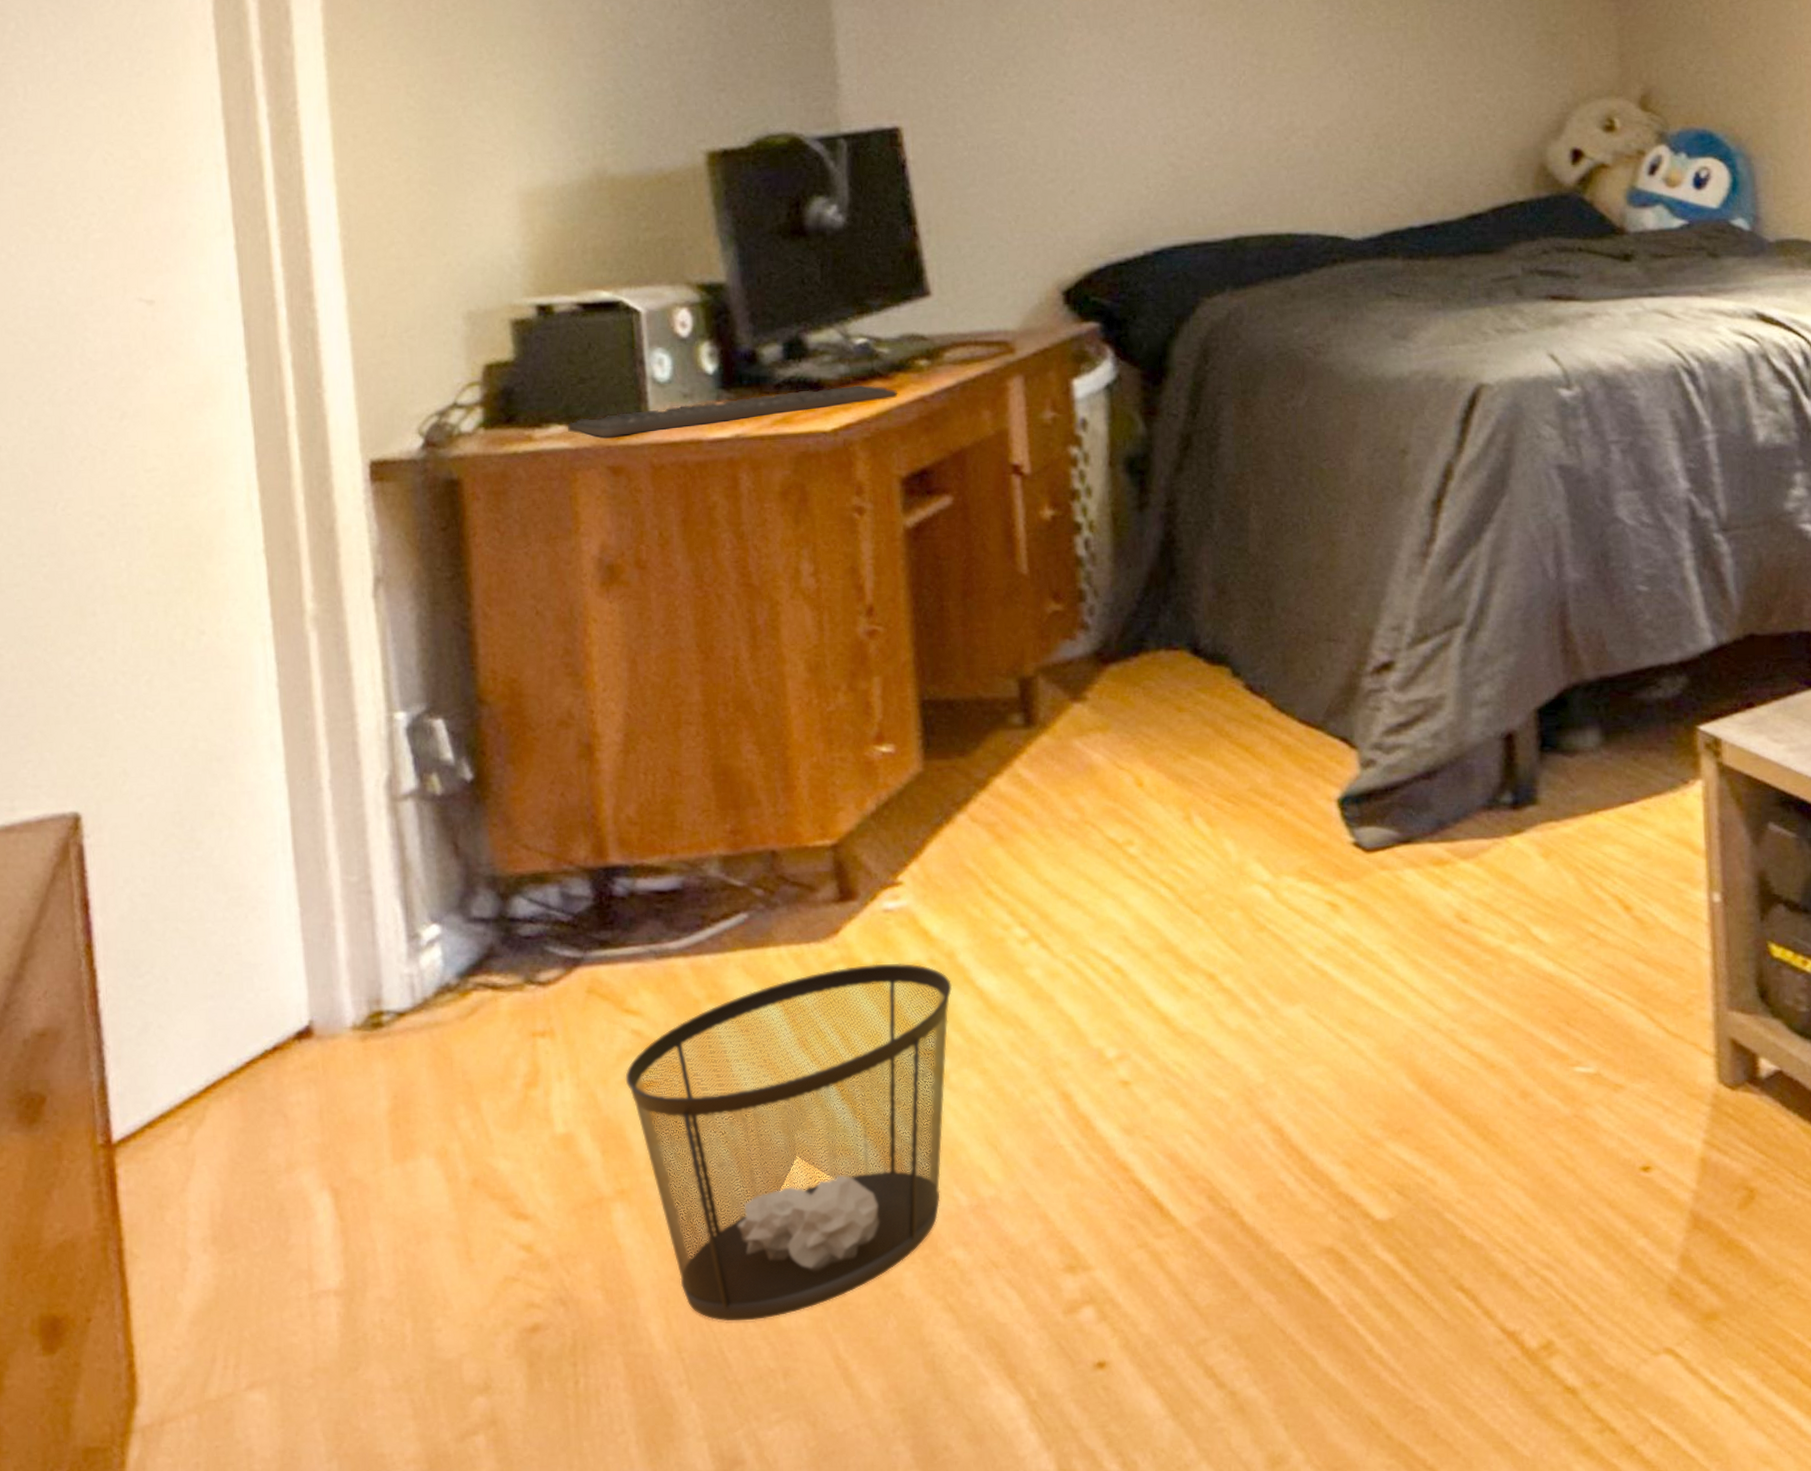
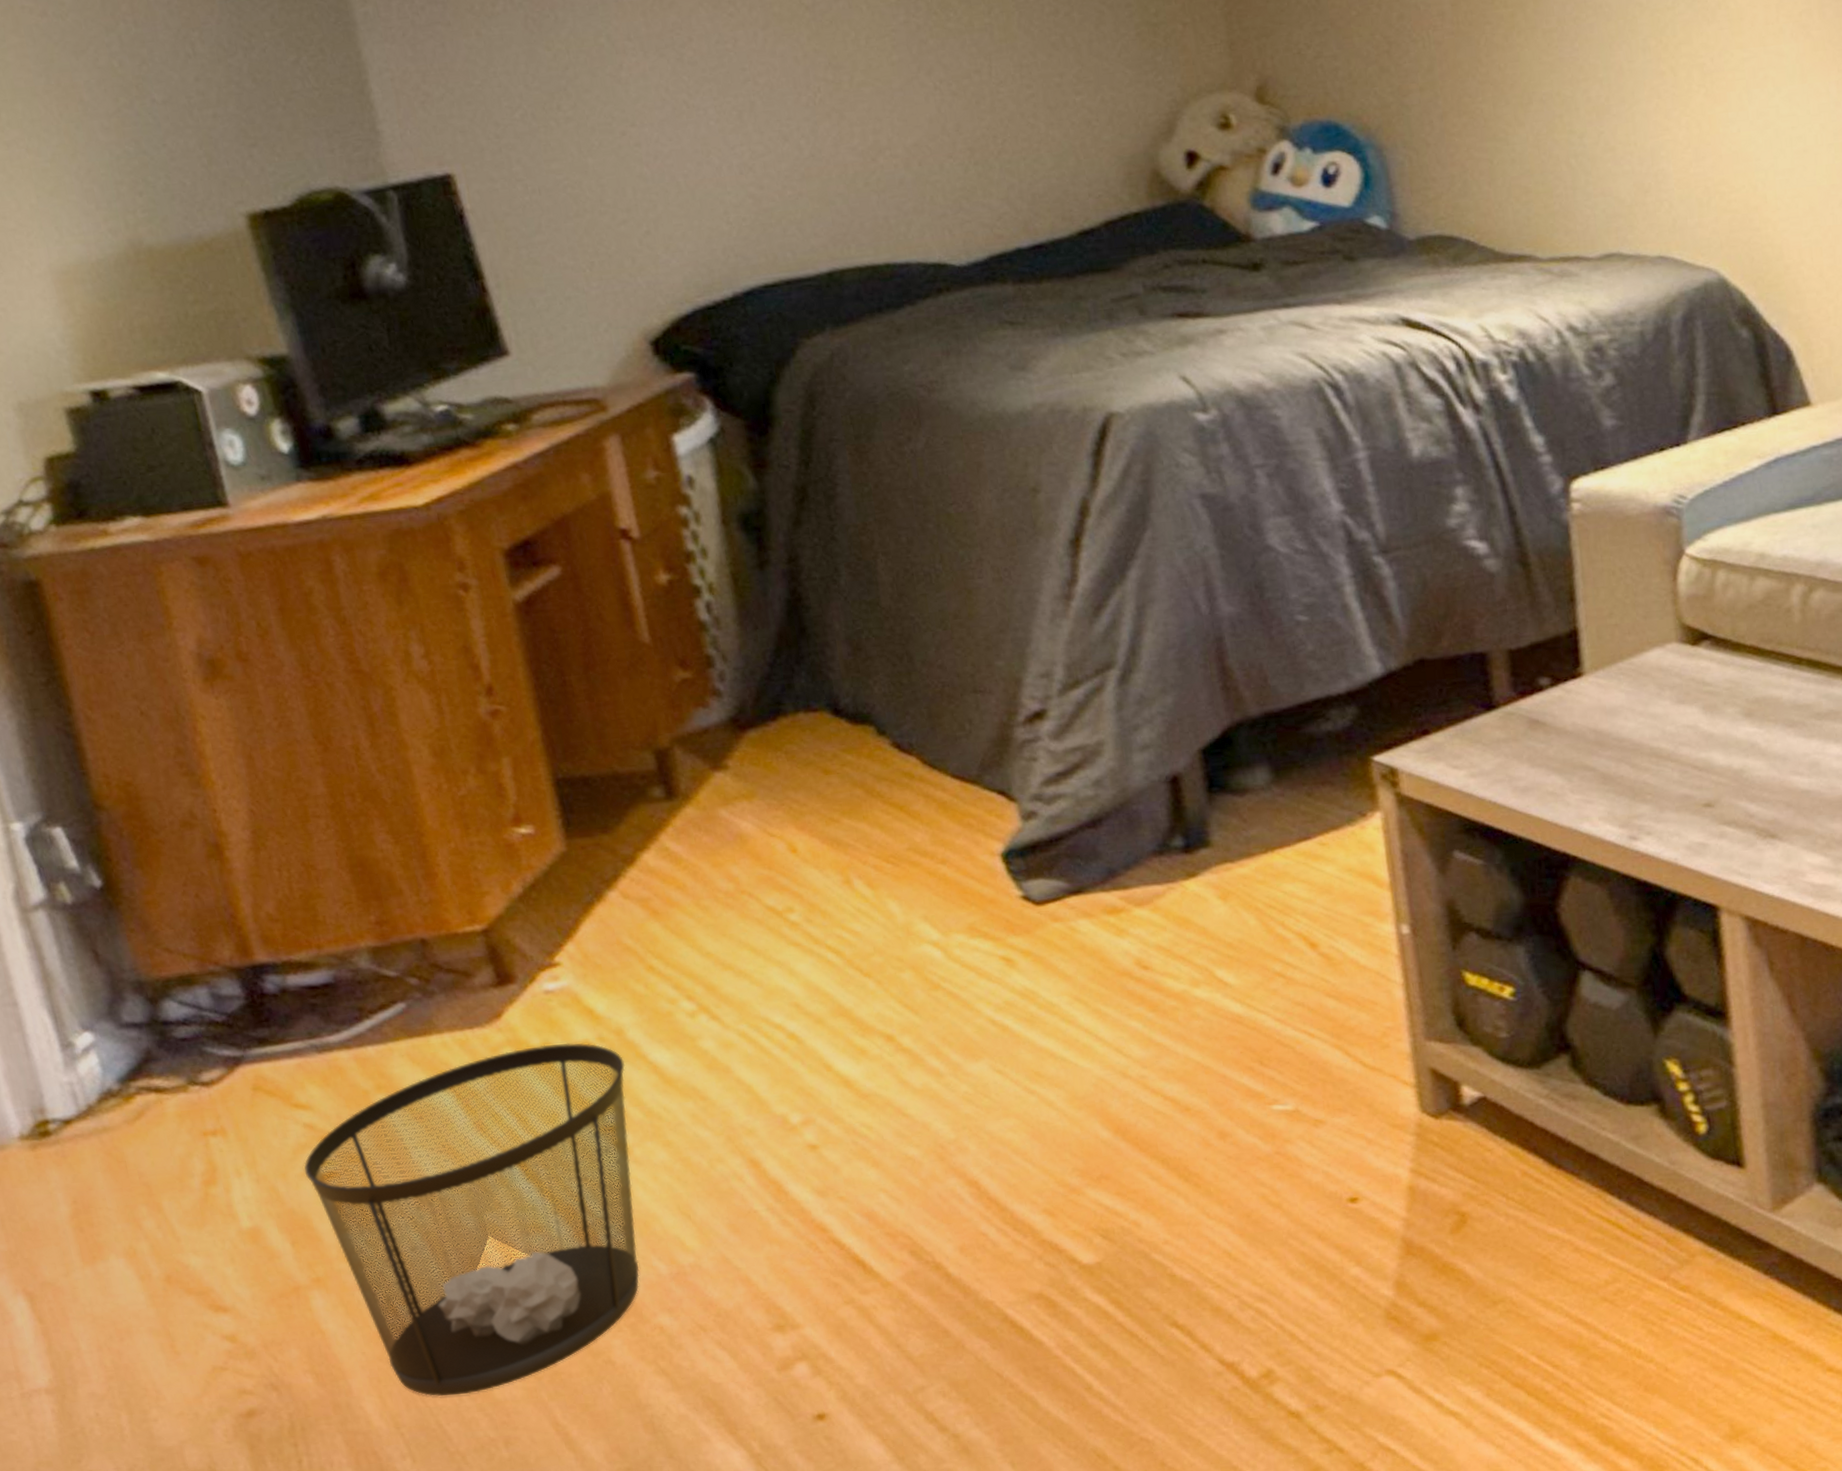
computer keyboard: present [568,385,897,438] -> none [143,454,488,528]

